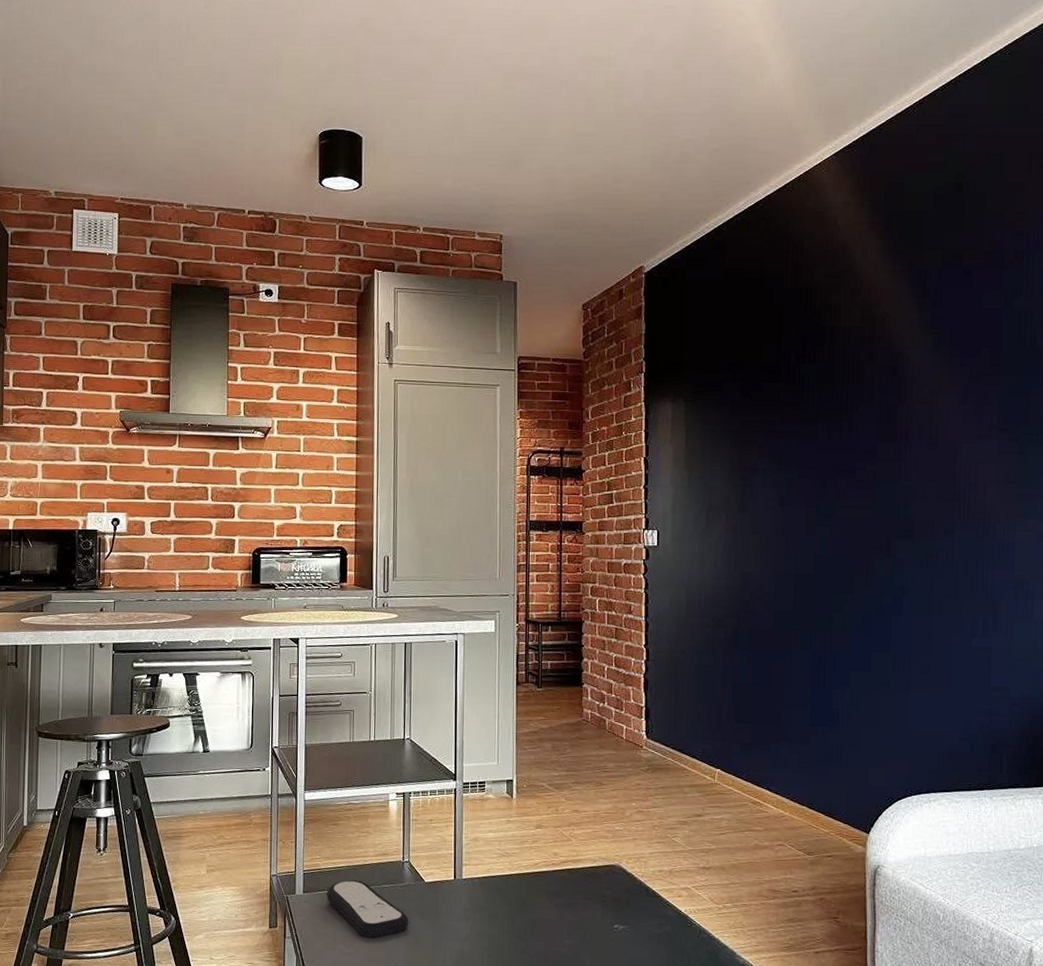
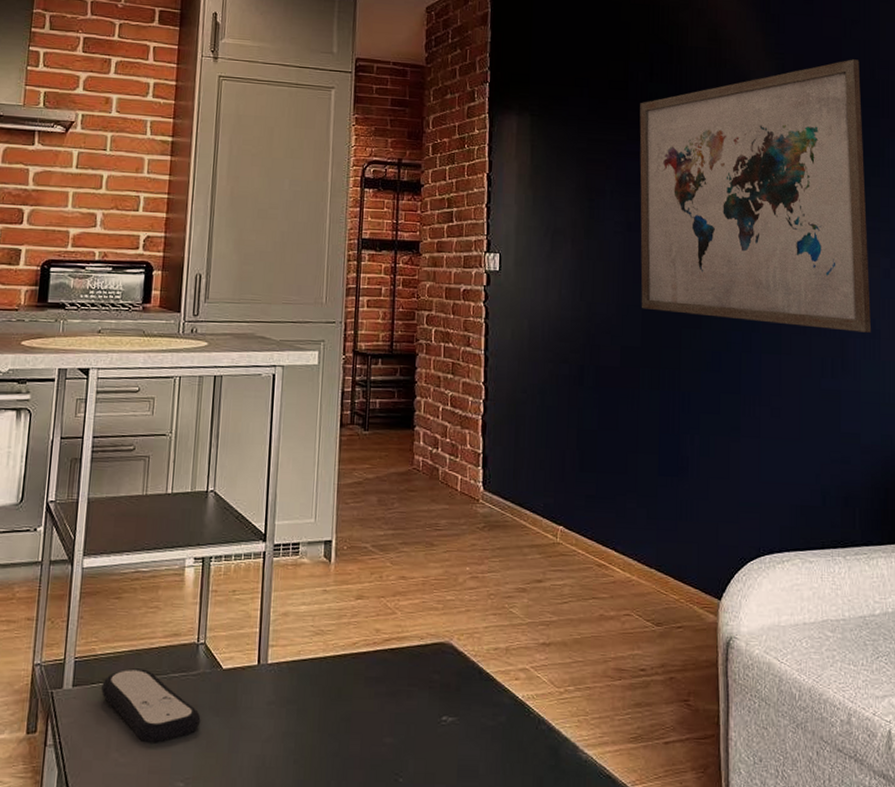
wall art: none [792,329,1025,594] -> present [639,59,871,333]

